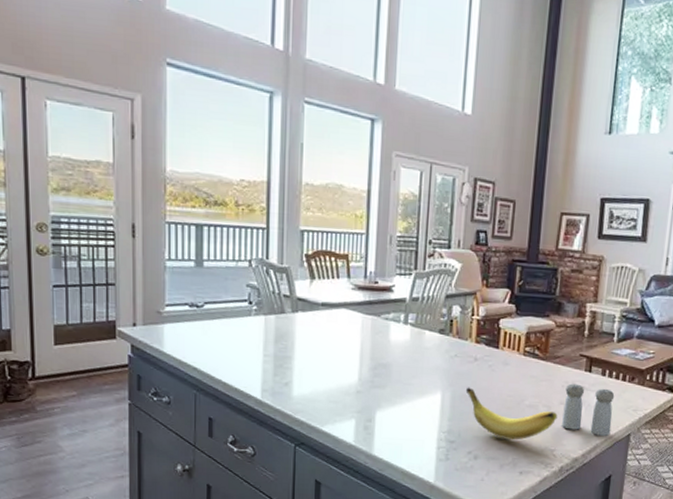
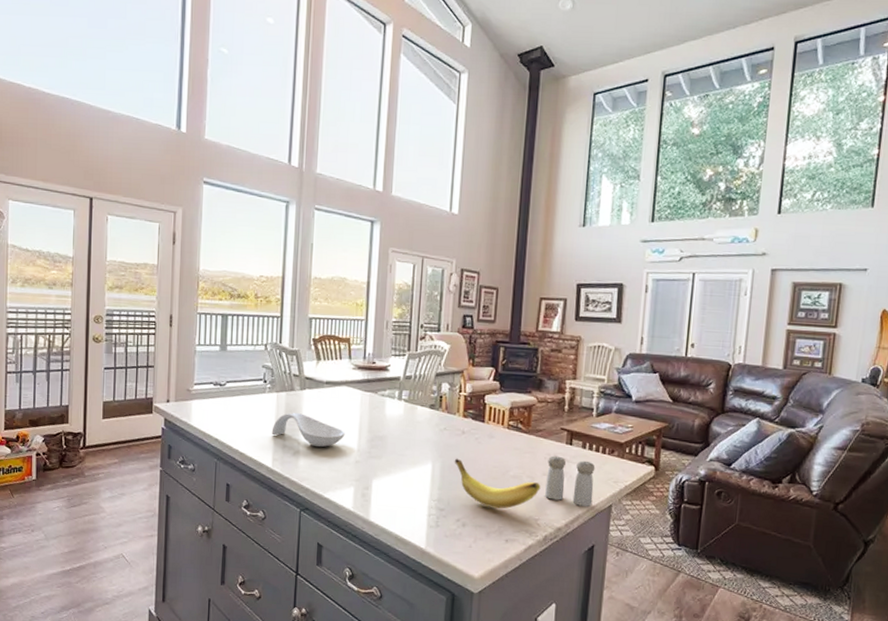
spoon rest: none [259,338,344,376] -> present [271,413,345,447]

